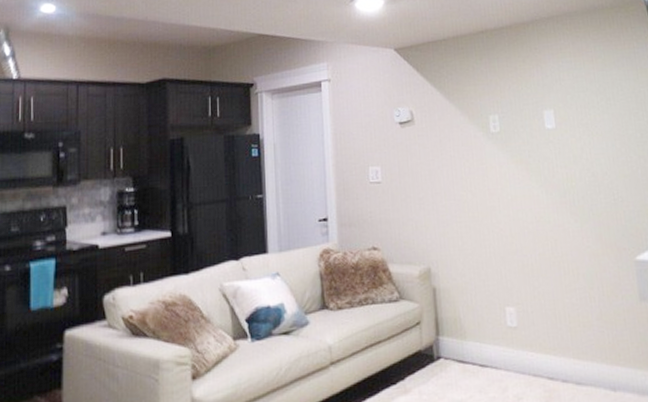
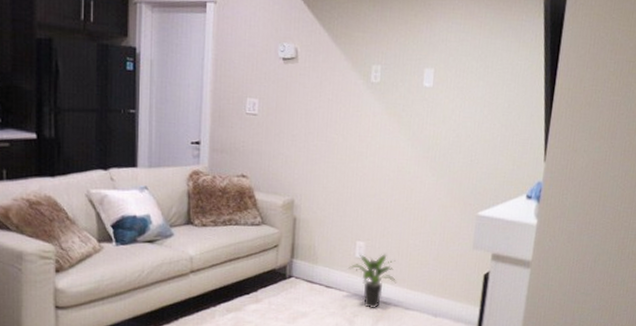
potted plant: none [502,318,559,389] -> present [349,254,396,309]

